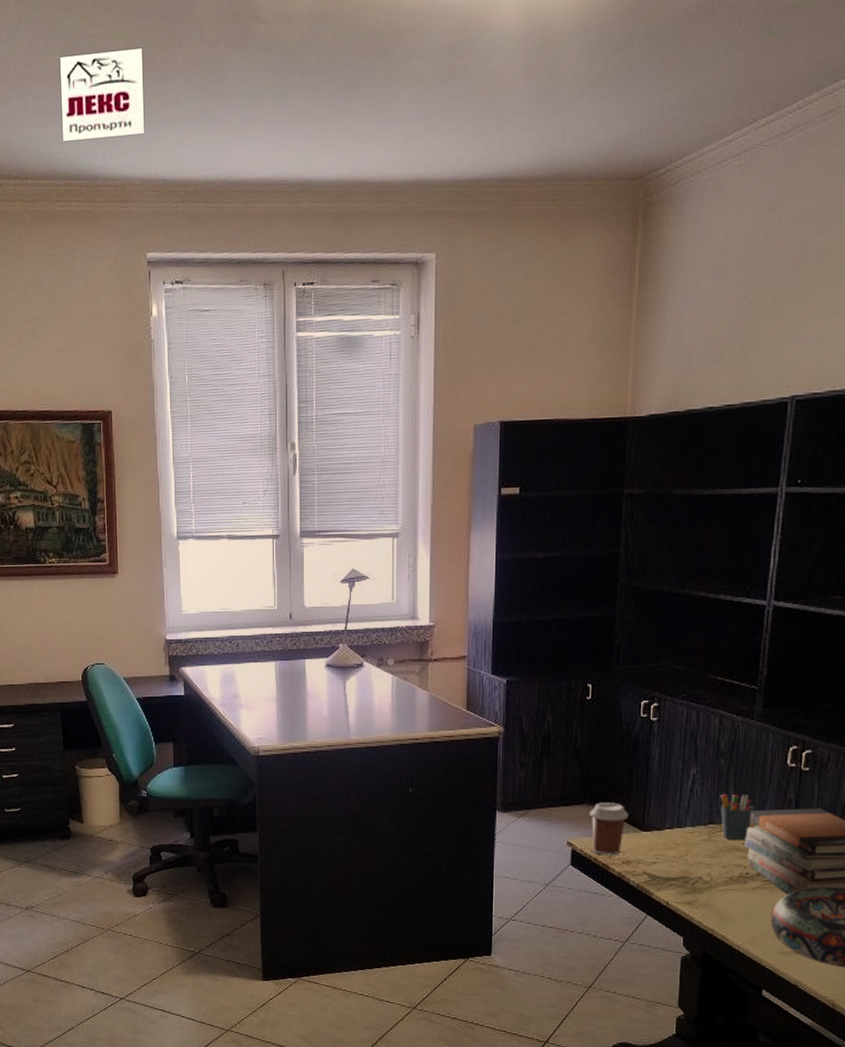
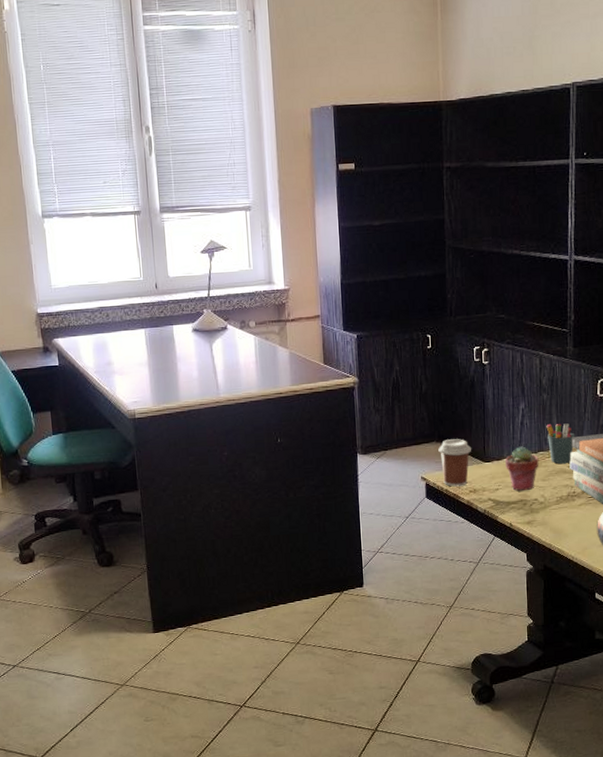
potted succulent: none [666,816,708,867] -> present [504,446,539,491]

